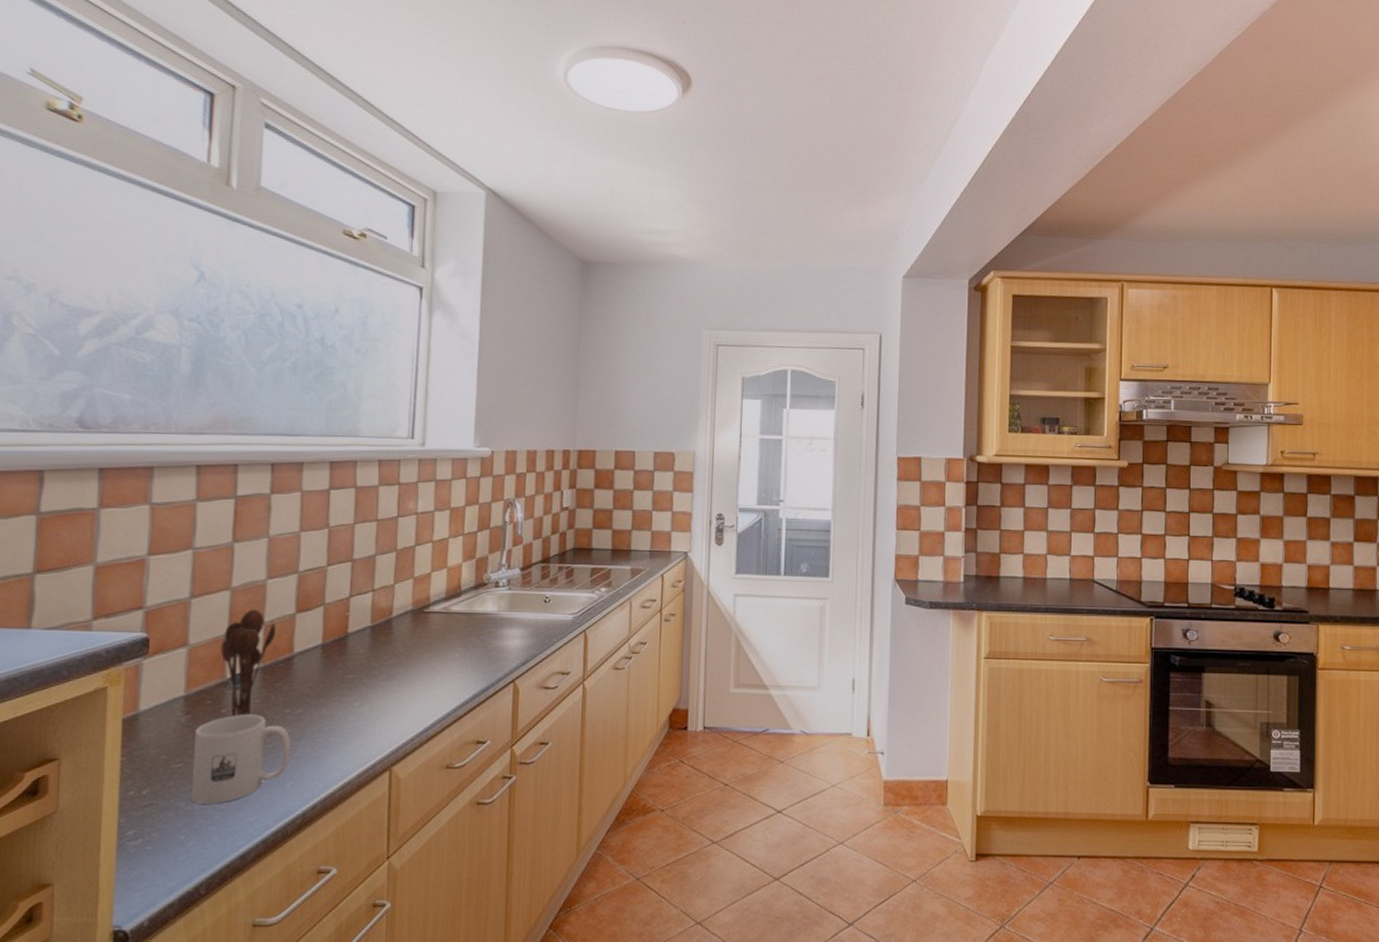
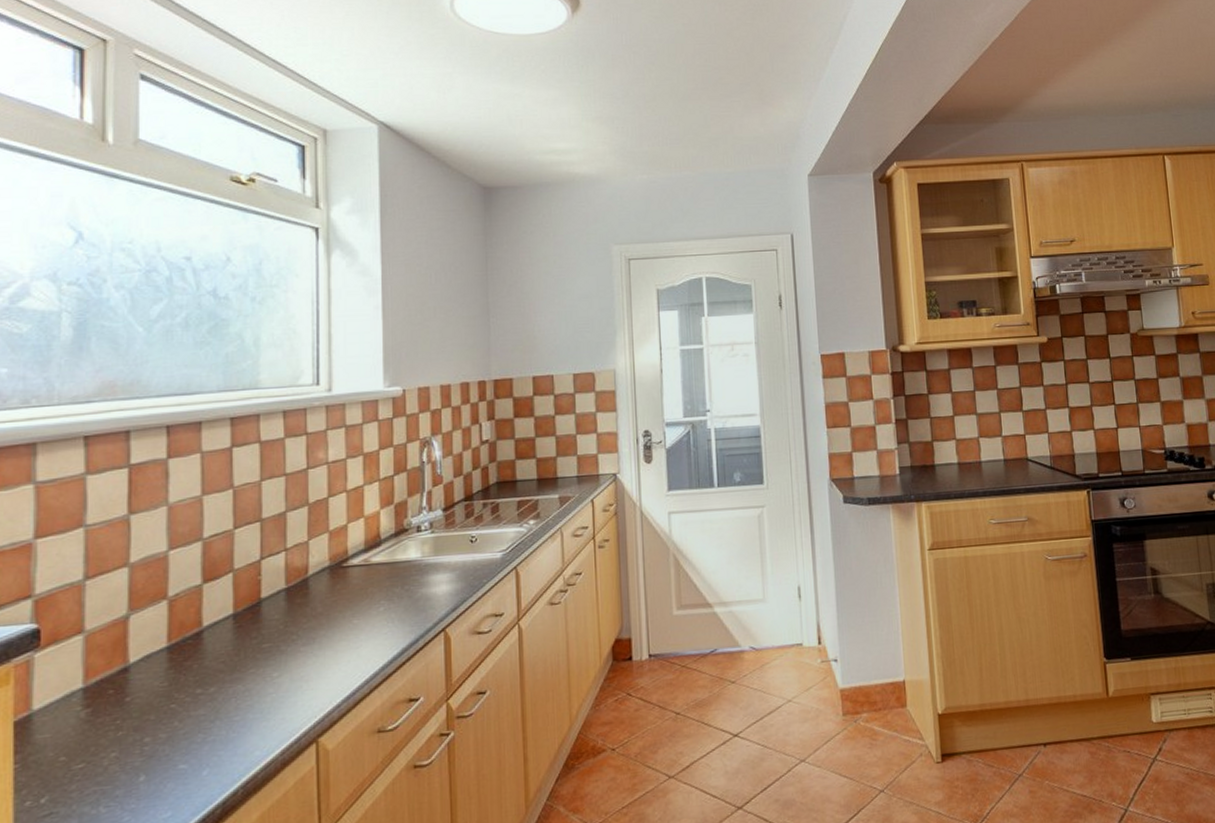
mug: present [191,714,291,804] -> none [96,699,205,806]
utensil holder: present [220,608,276,717] -> none [121,583,181,705]

